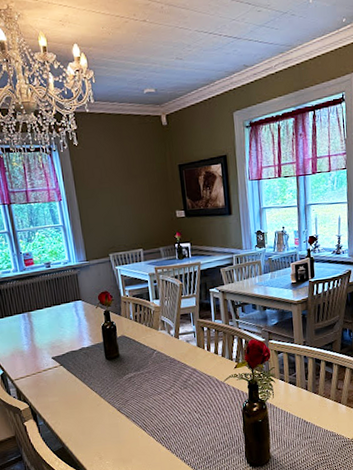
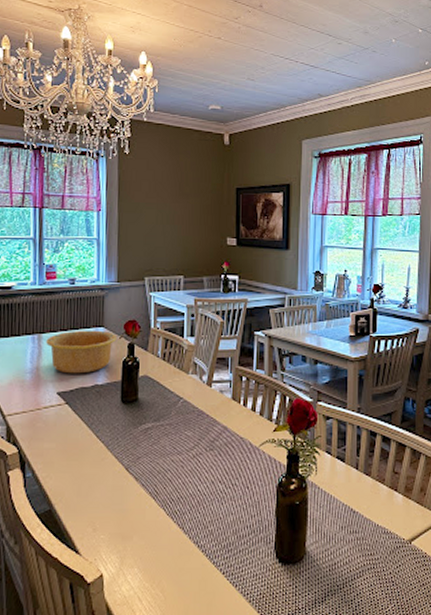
bowl: none [35,303,94,342] -> present [46,330,117,374]

